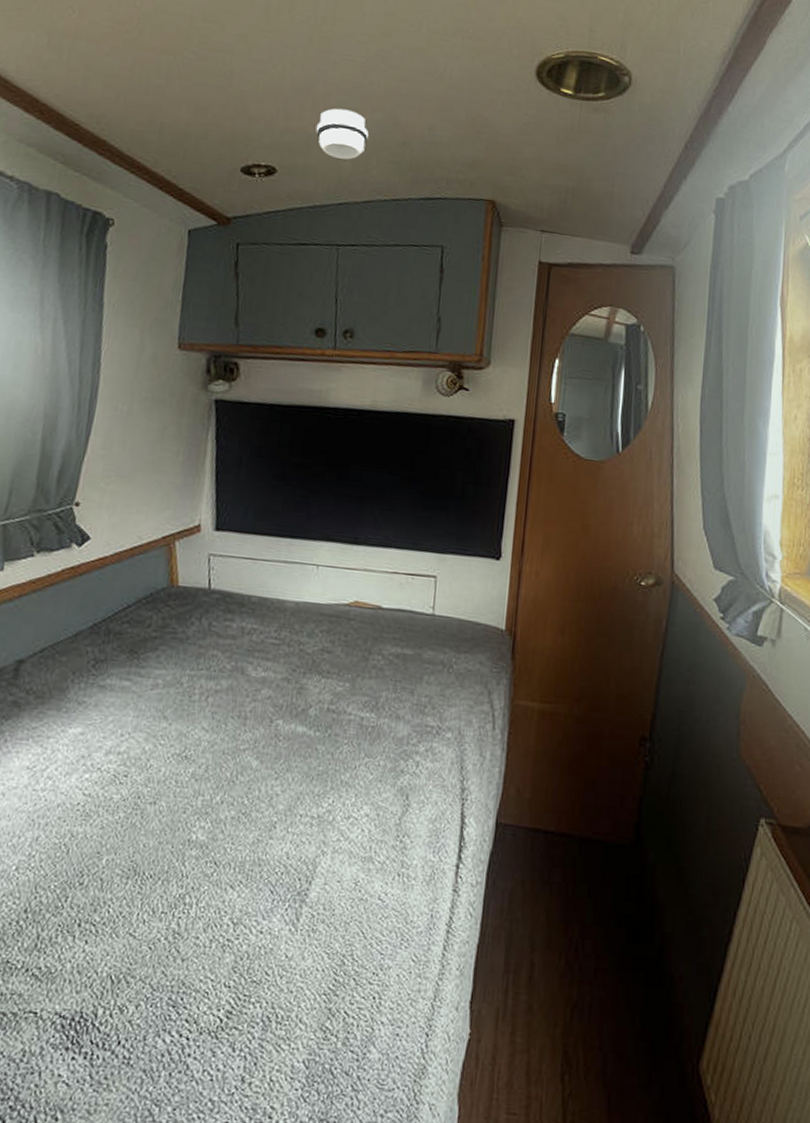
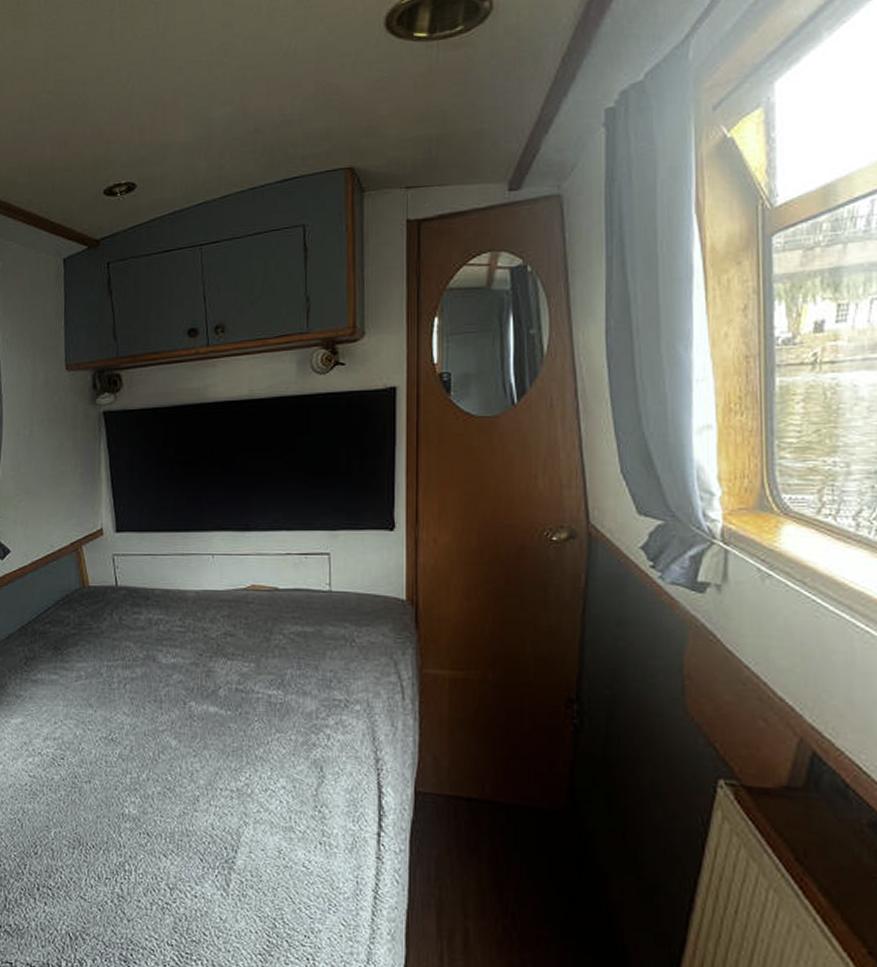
smoke detector: present [316,108,368,160] -> none [168,110,219,161]

